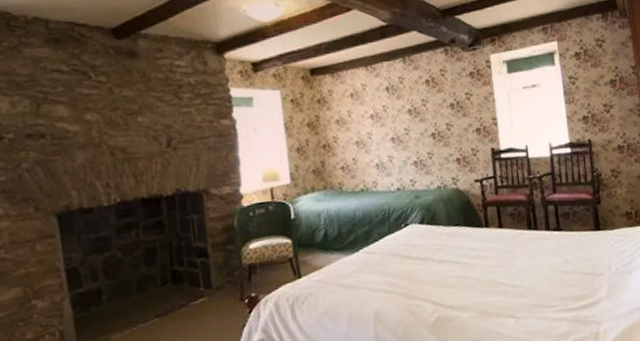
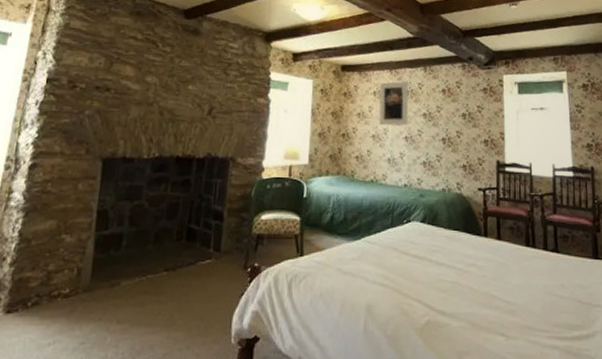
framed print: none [356,76,393,129] -> present [379,81,409,126]

